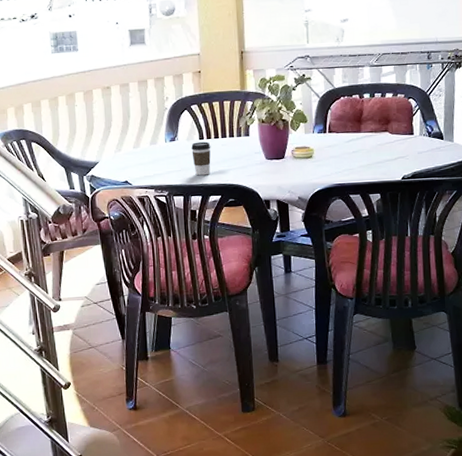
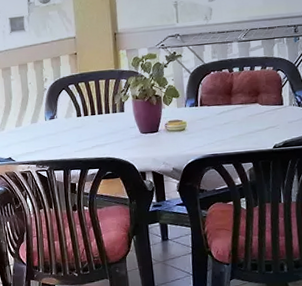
coffee cup: present [191,141,211,176] -> none [69,118,89,151]

